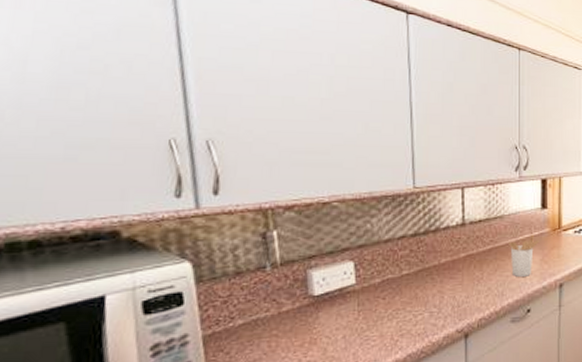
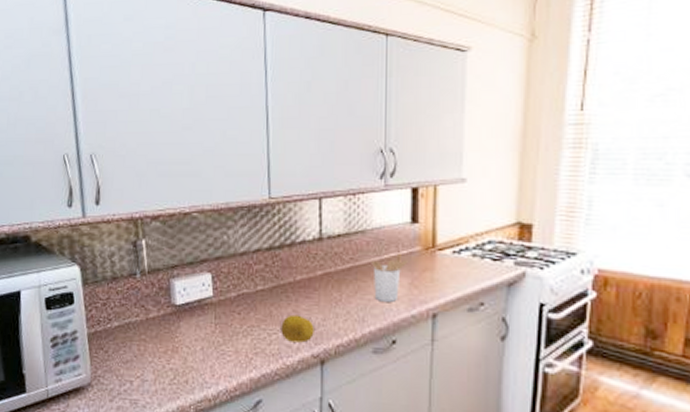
fruit: none [426,295,458,321] -> present [281,314,314,343]

